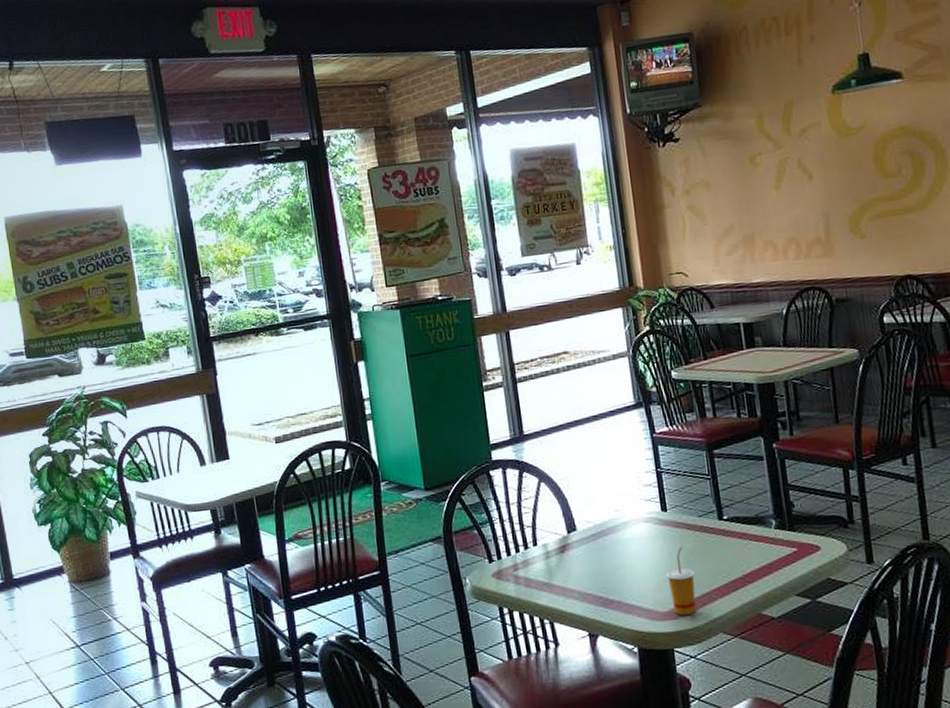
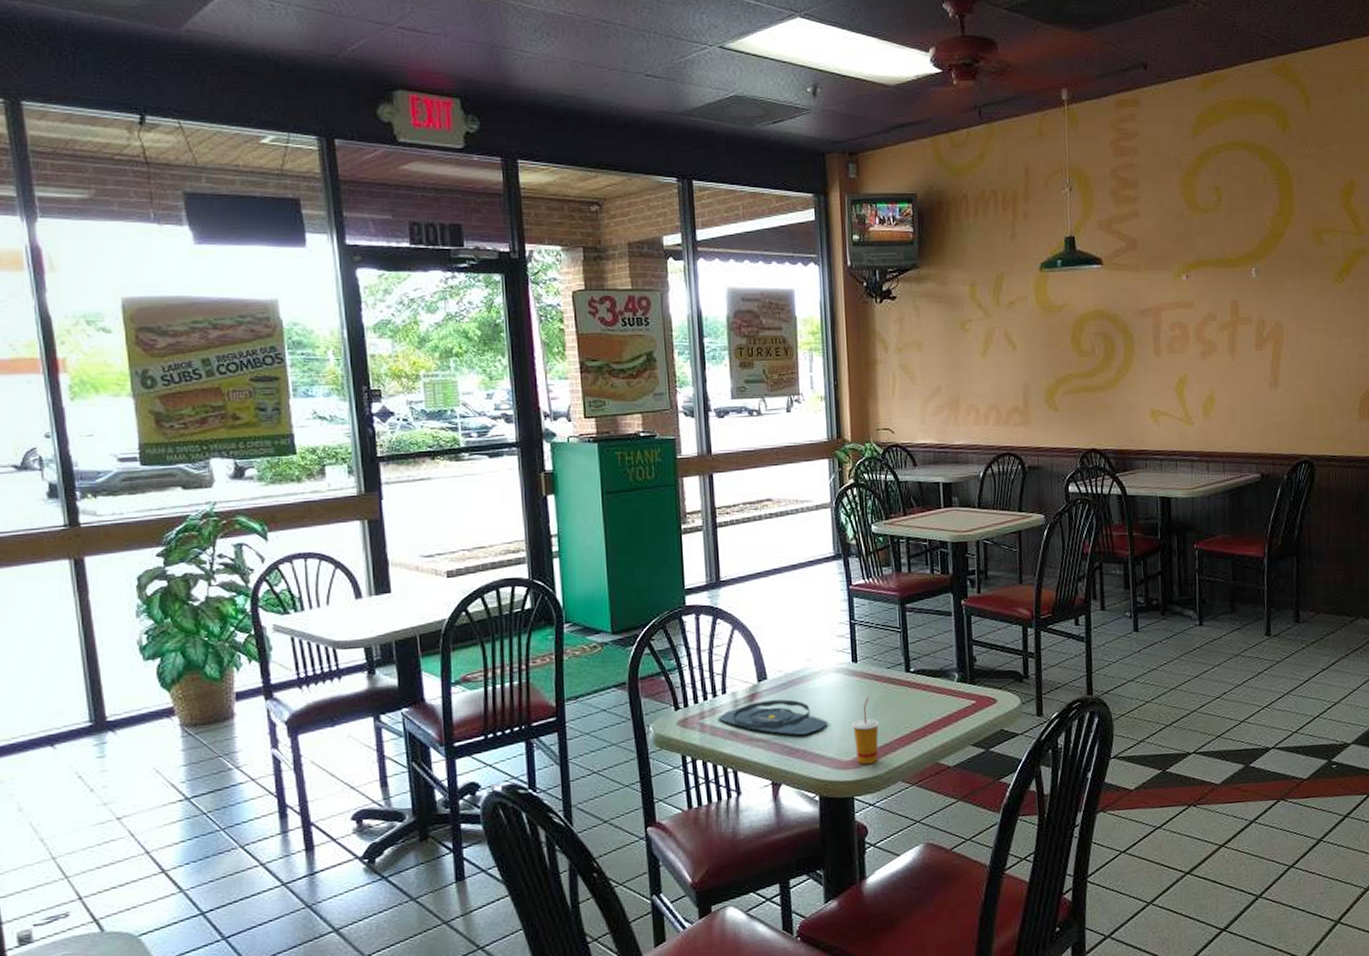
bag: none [530,550,642,586] -> present [717,699,829,736]

